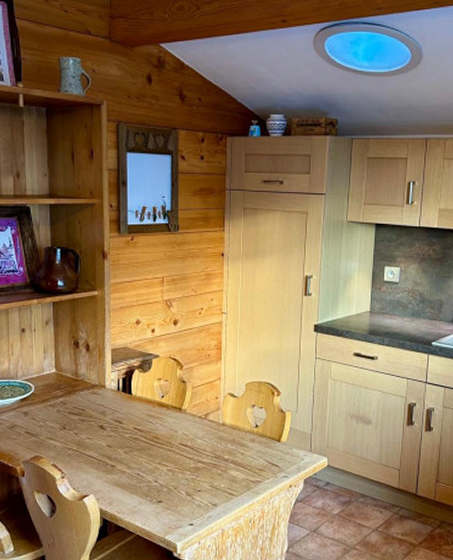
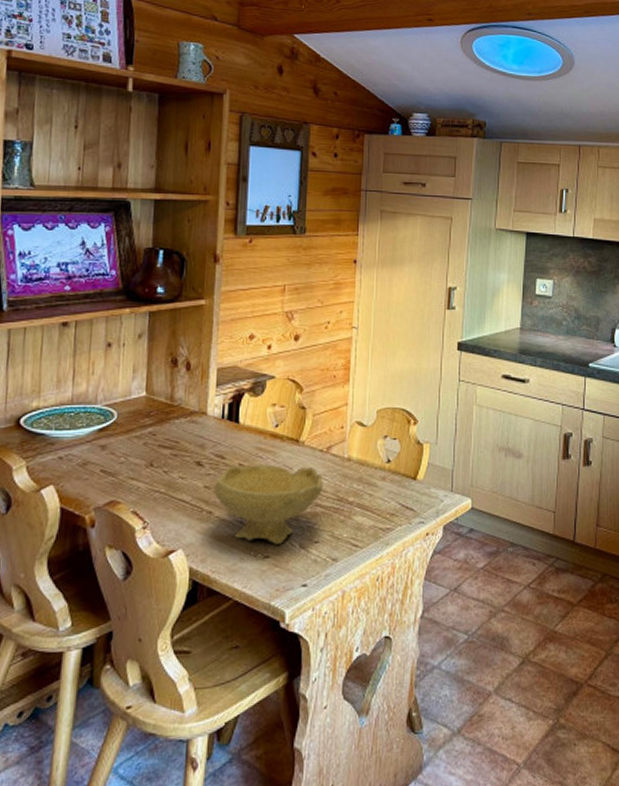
bowl: none [115,427,203,492] -> present [214,464,323,544]

